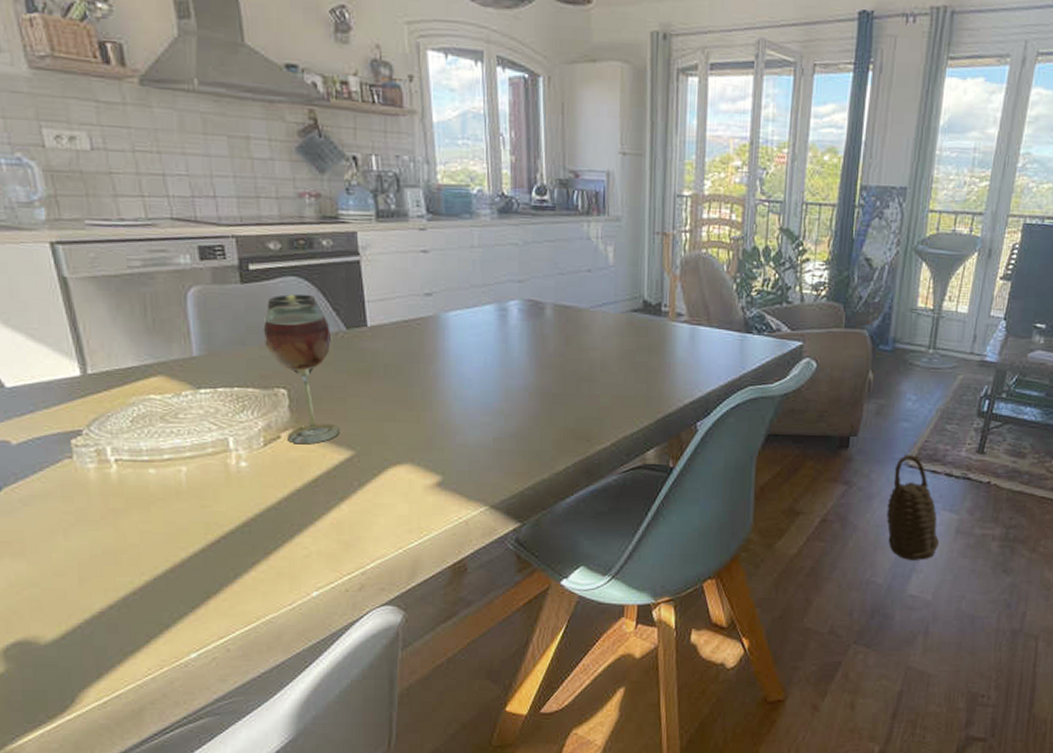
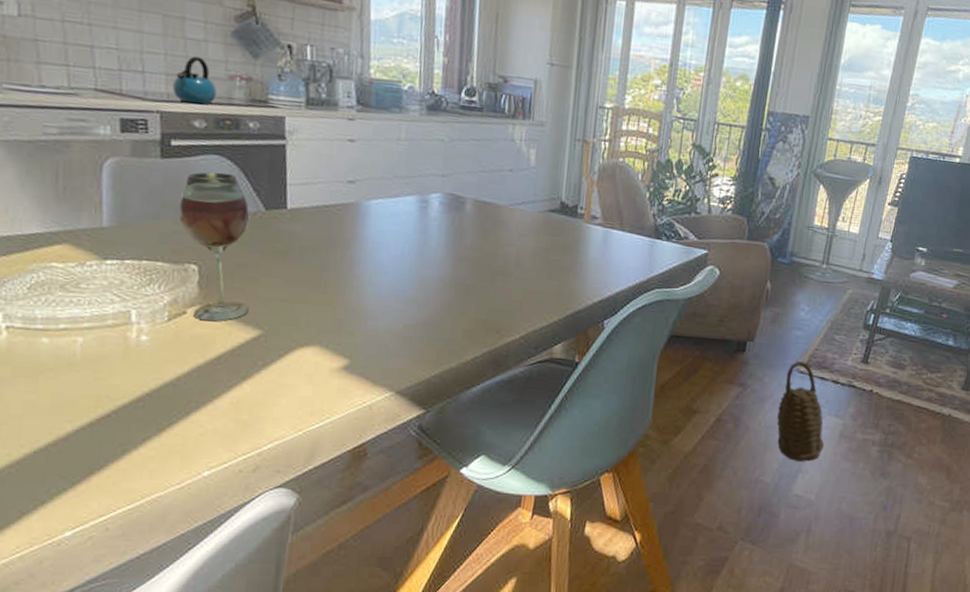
kettle: none [245,176,287,226] -> present [173,56,217,105]

